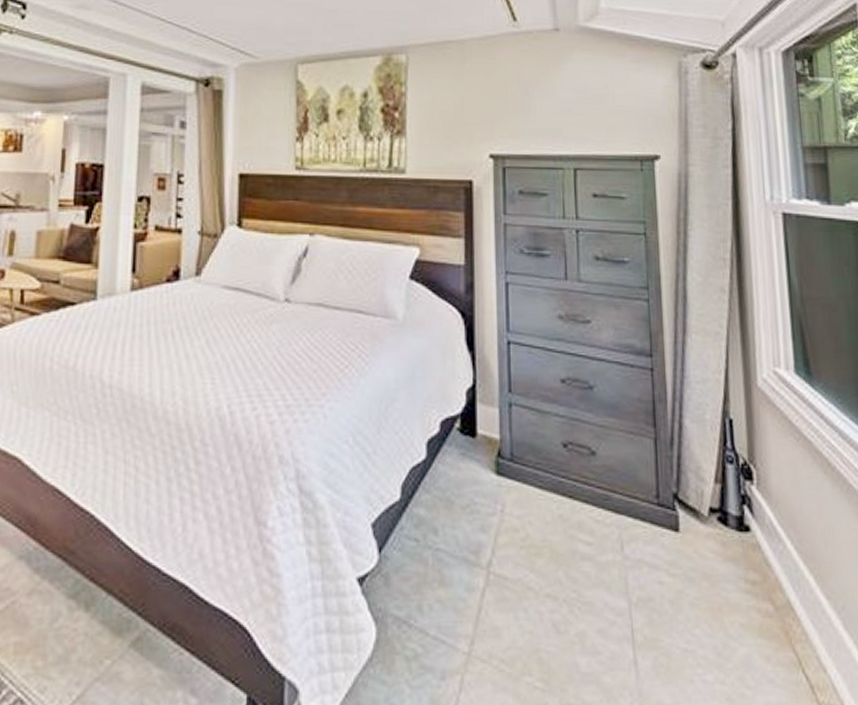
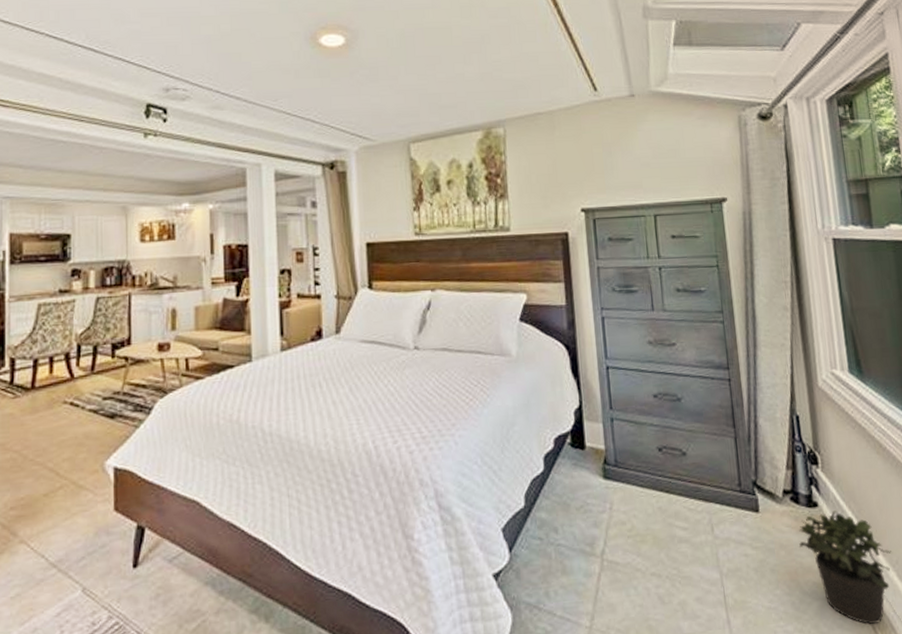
potted plant: none [726,538,837,682] -> present [799,510,892,624]

